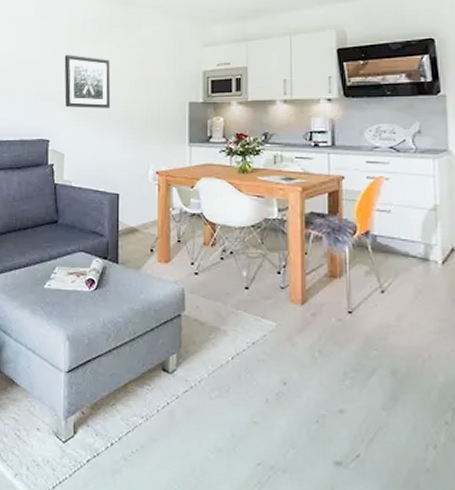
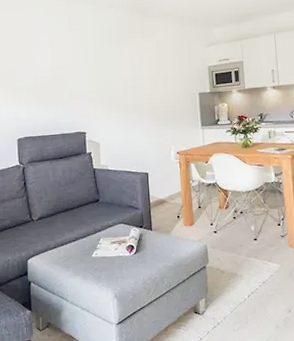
wall art: present [64,55,111,108] -> none [92,58,135,104]

